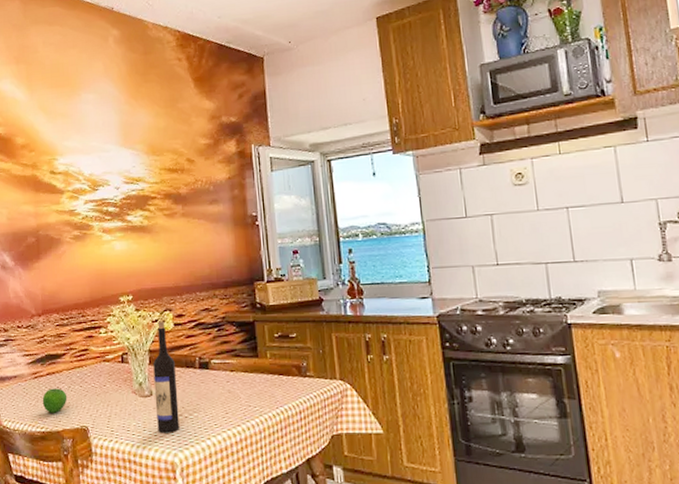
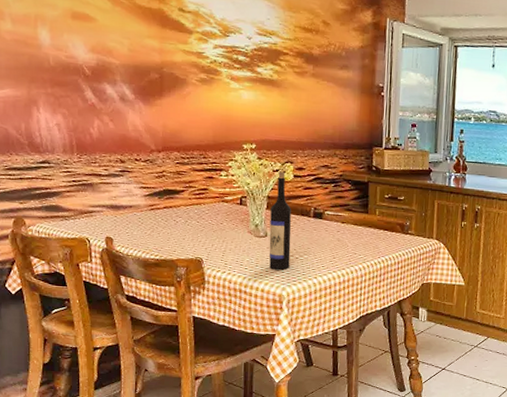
apple: present [42,388,68,413] -> none [158,221,184,244]

